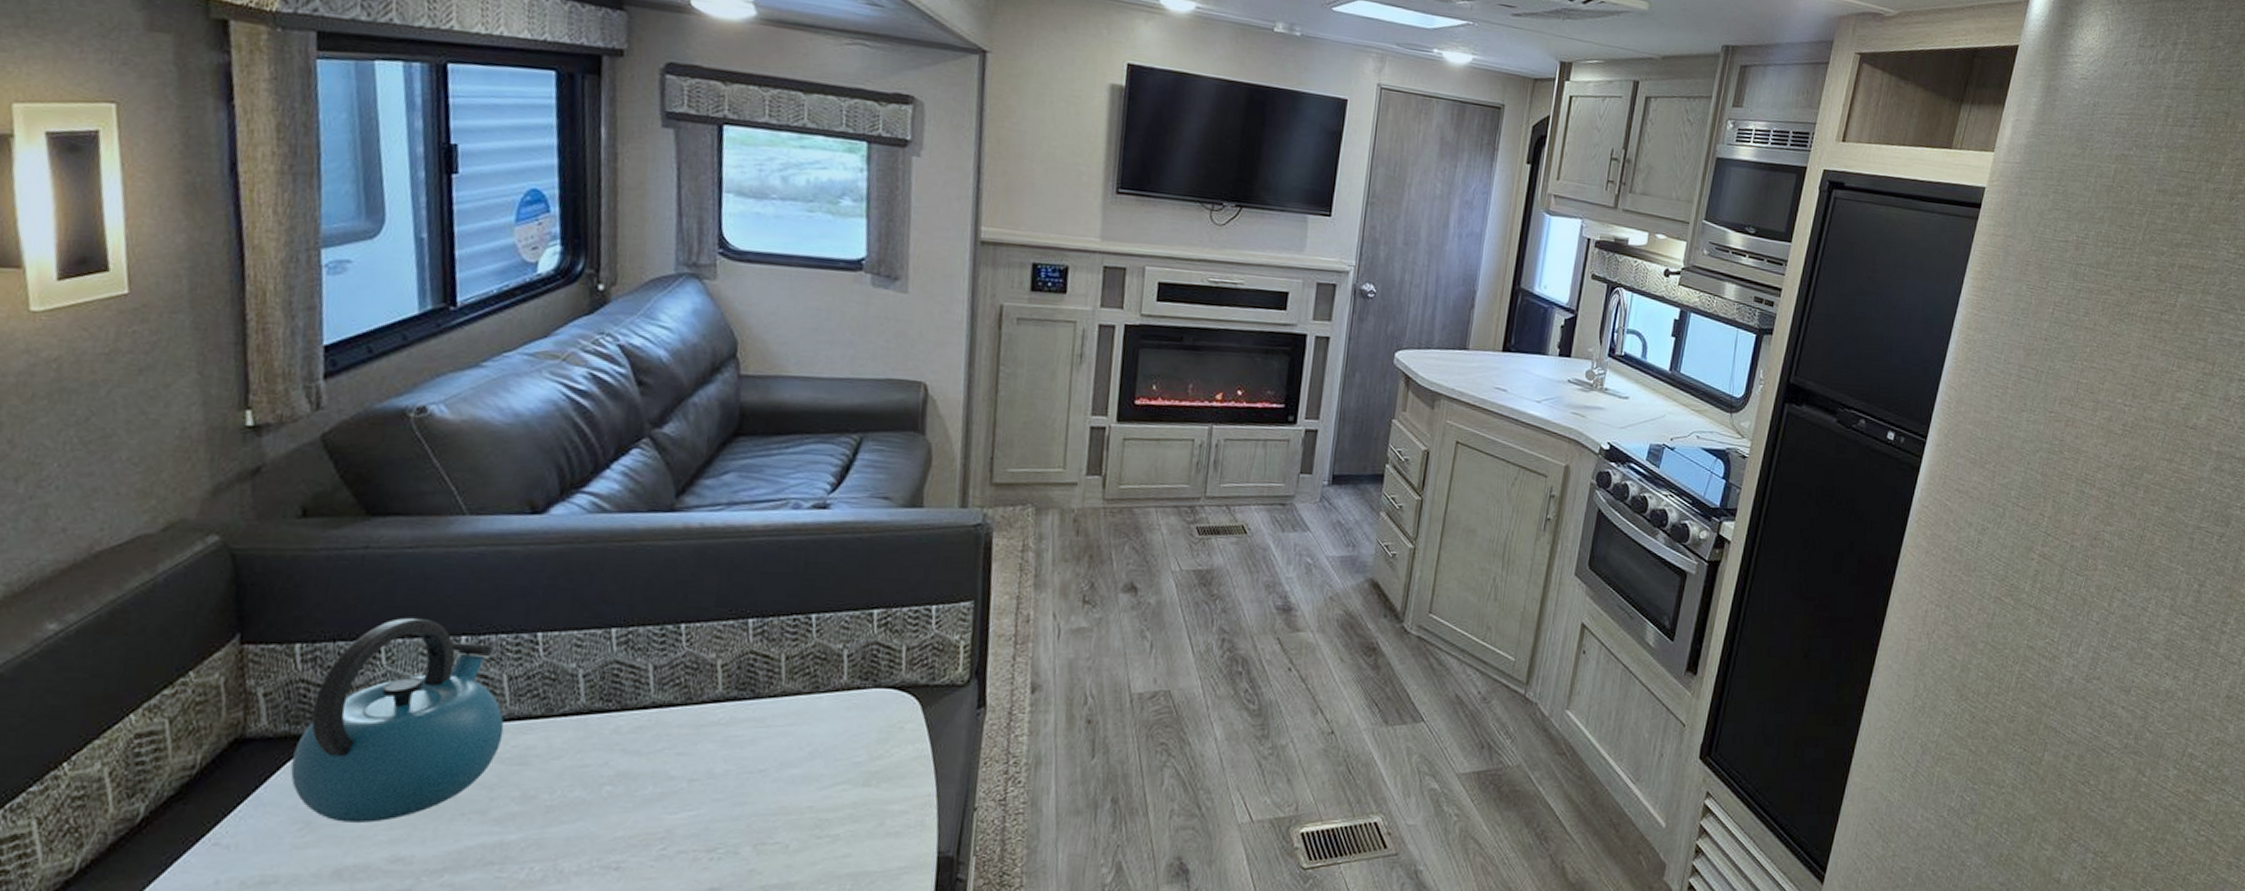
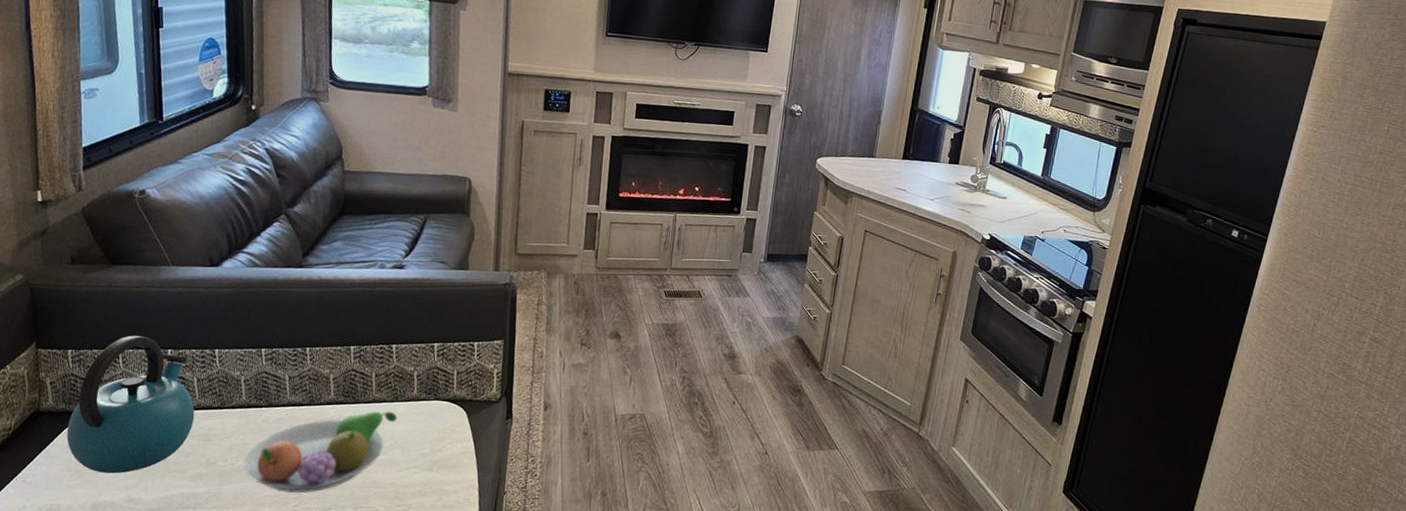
fruit bowl: none [582,707,819,832] -> present [244,411,397,494]

